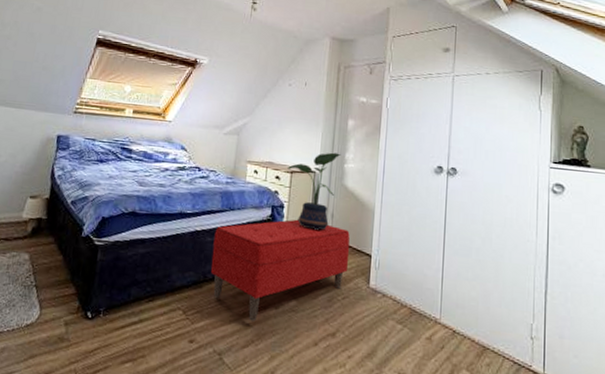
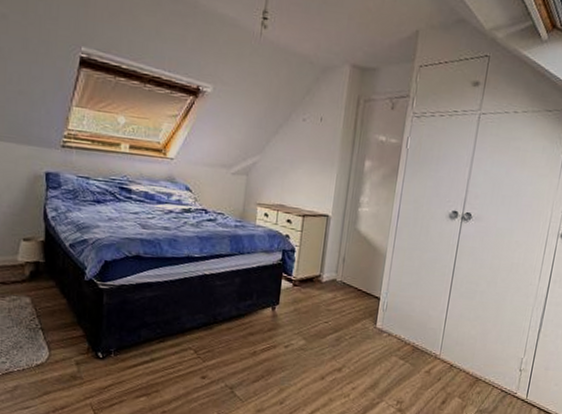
bench: present [210,219,350,322] -> none [220,263,360,359]
potted plant: present [287,152,341,230] -> none [299,195,356,274]

